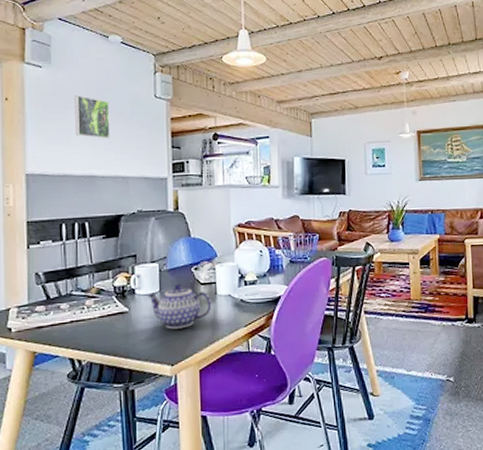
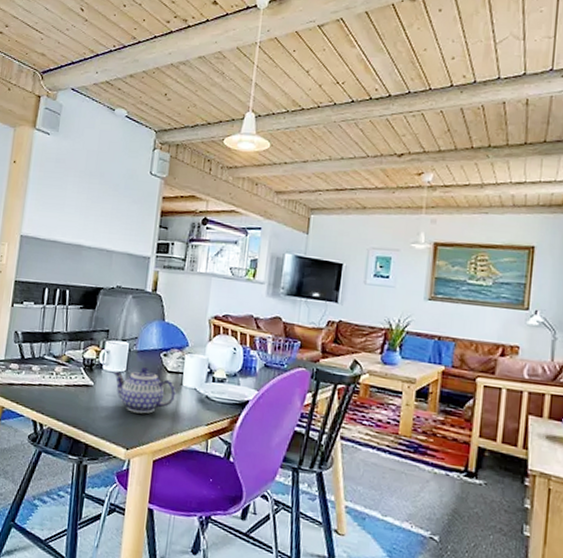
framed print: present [74,95,110,139] -> none [70,165,106,211]

